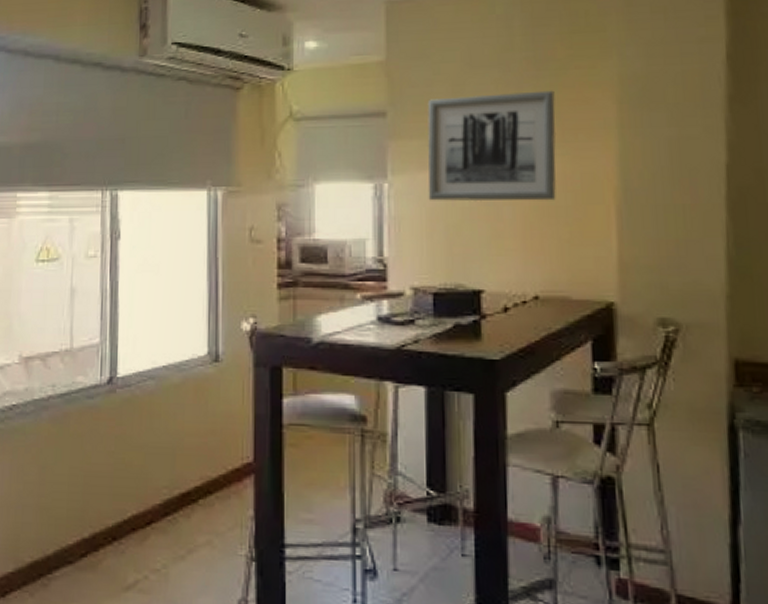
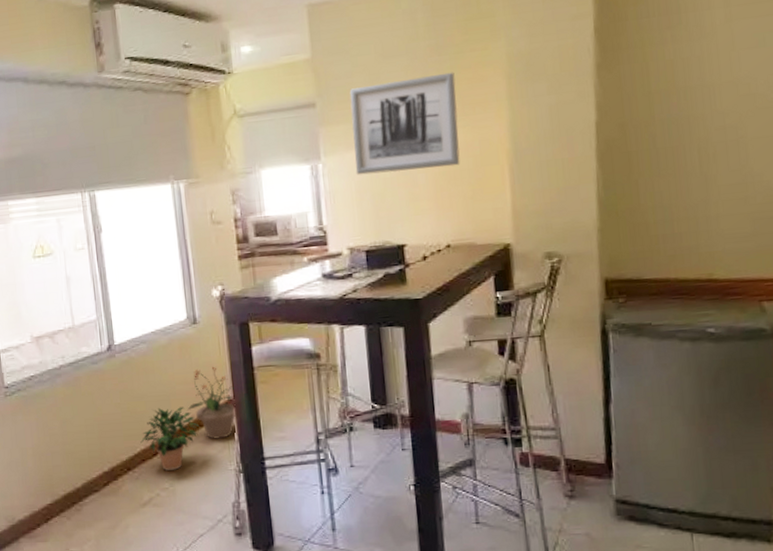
potted plant: none [133,462,208,547] -> present [140,407,200,471]
potted plant: none [195,417,256,513] -> present [187,366,236,439]

